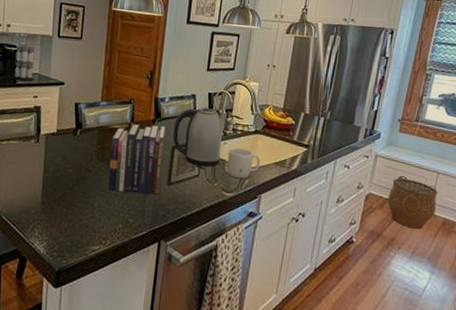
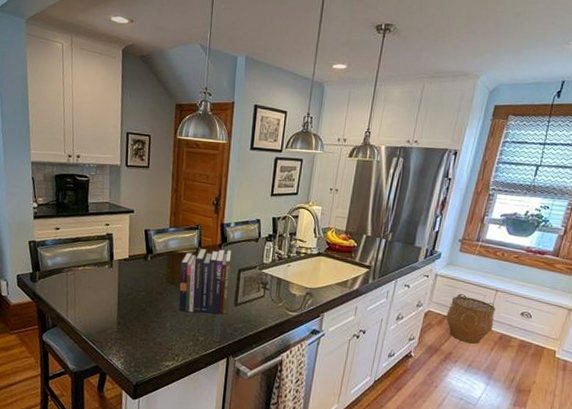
spice rack: present [12,41,35,82] -> none [84,171,105,211]
kettle: present [173,107,225,167] -> none [239,231,289,288]
mug: present [226,147,261,179] -> none [290,269,324,299]

